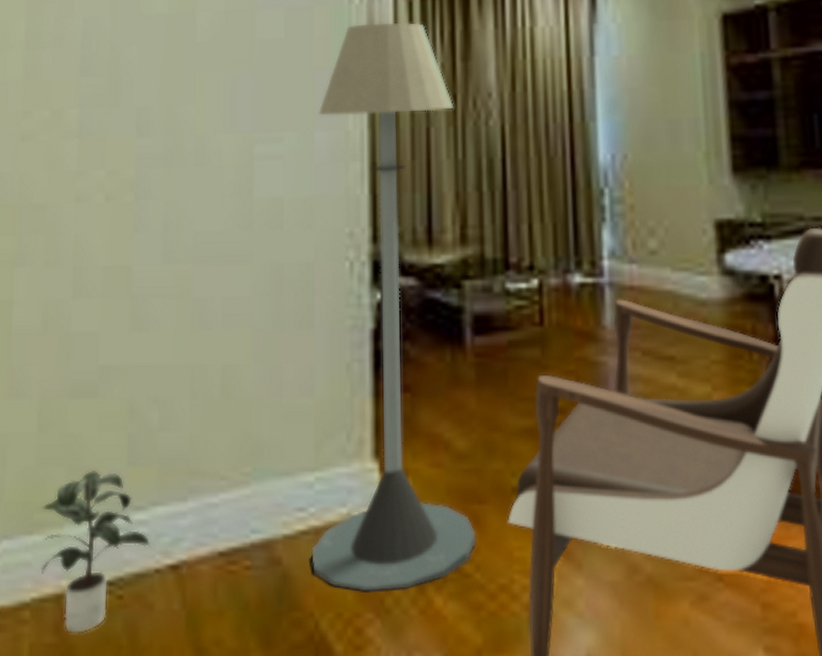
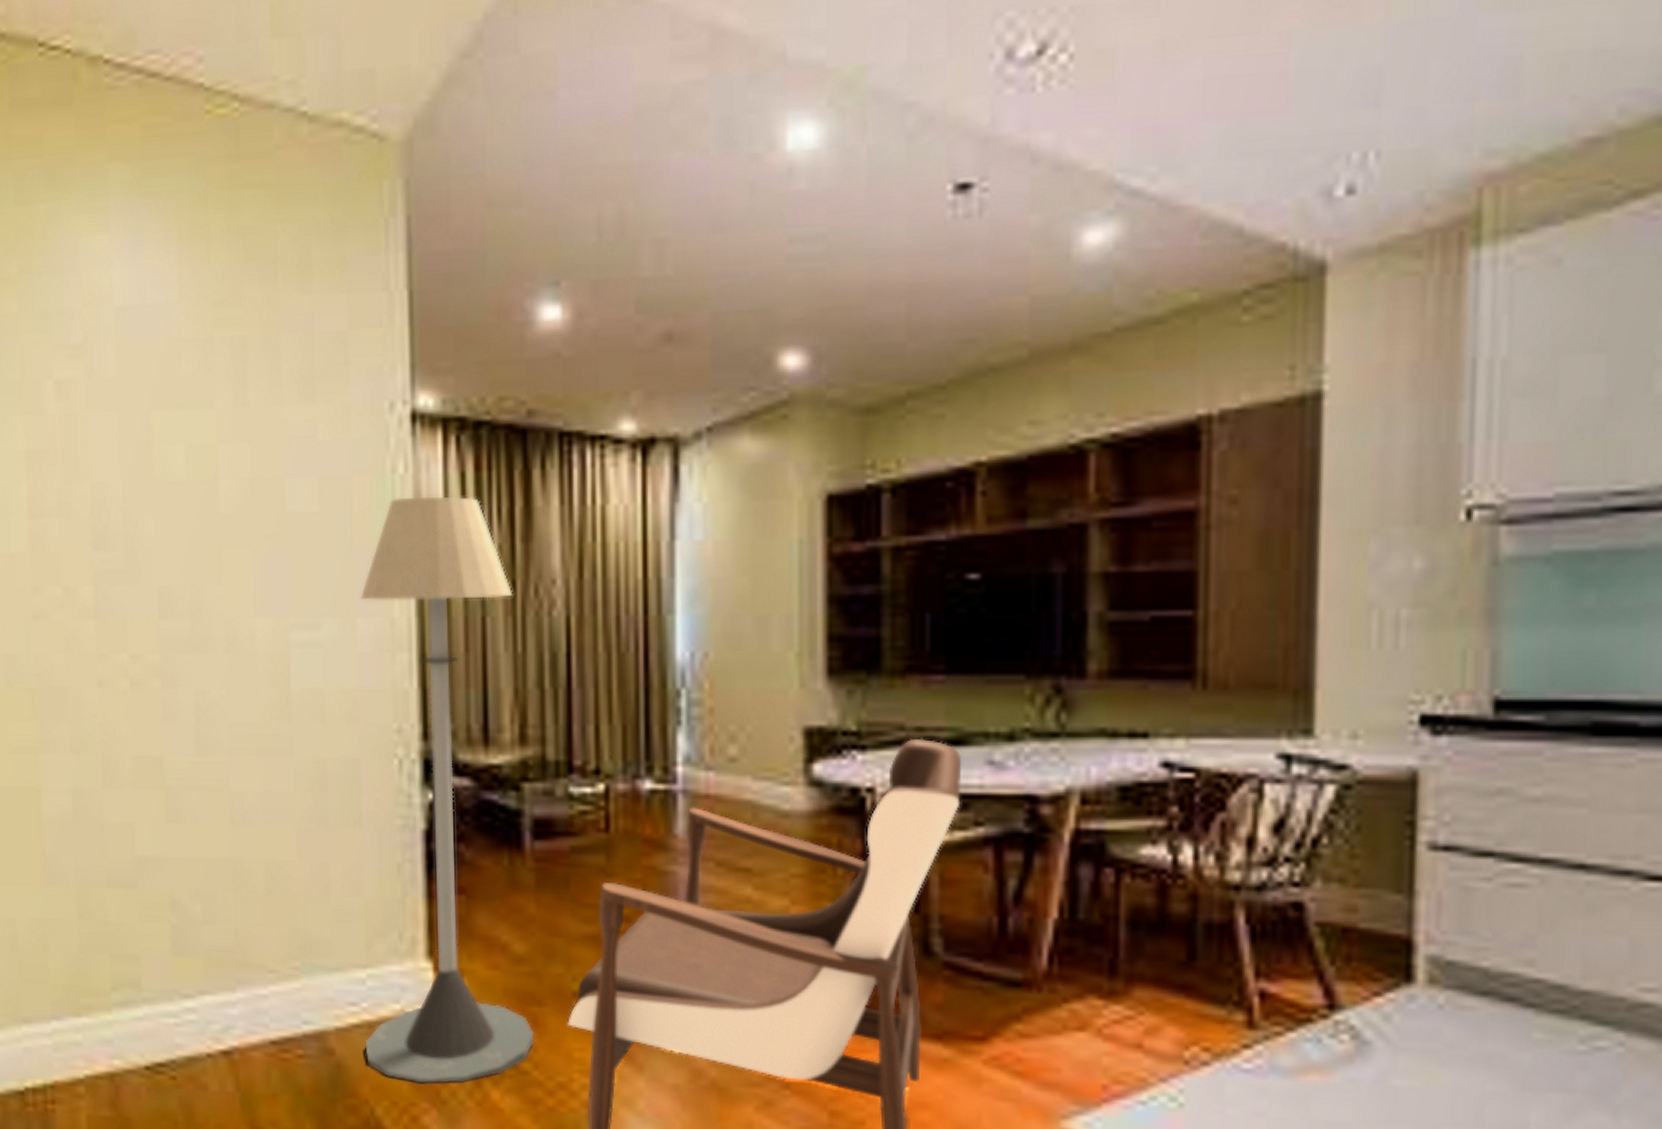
potted plant: present [41,469,151,634] -> none [88,958,201,1110]

